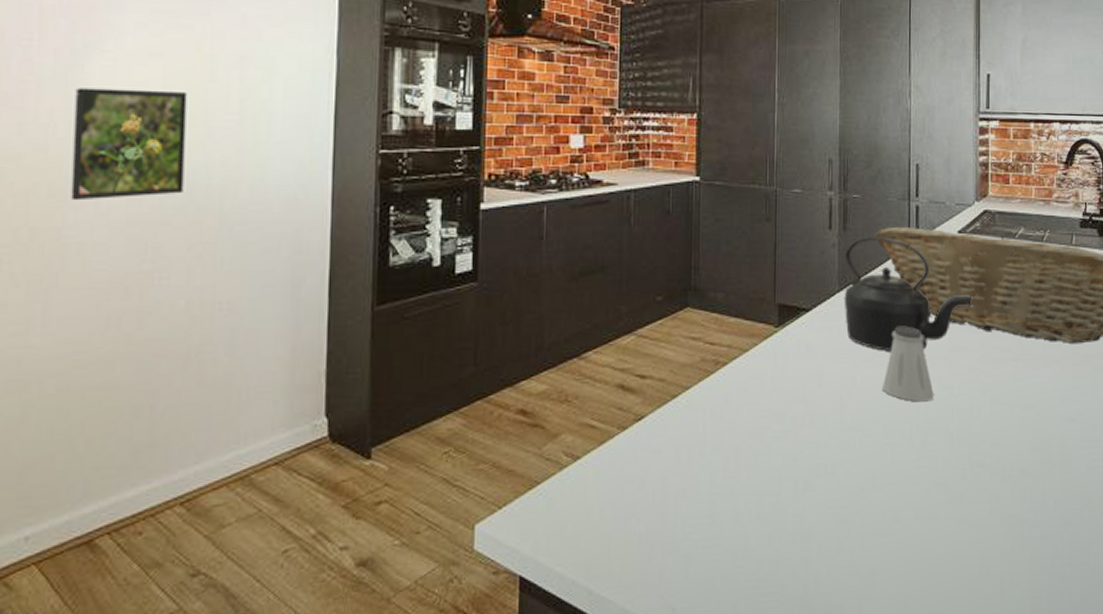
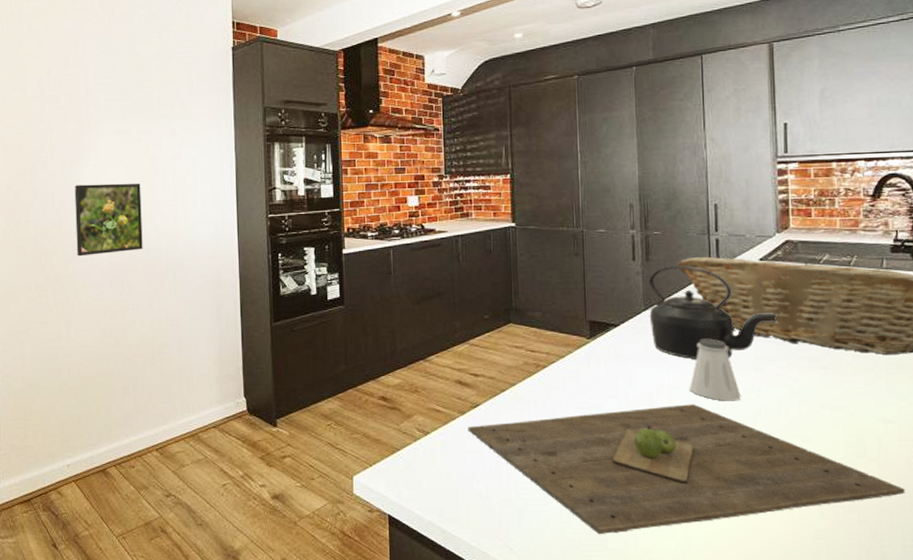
cutting board: none [628,407,1085,578] -> present [467,404,905,534]

